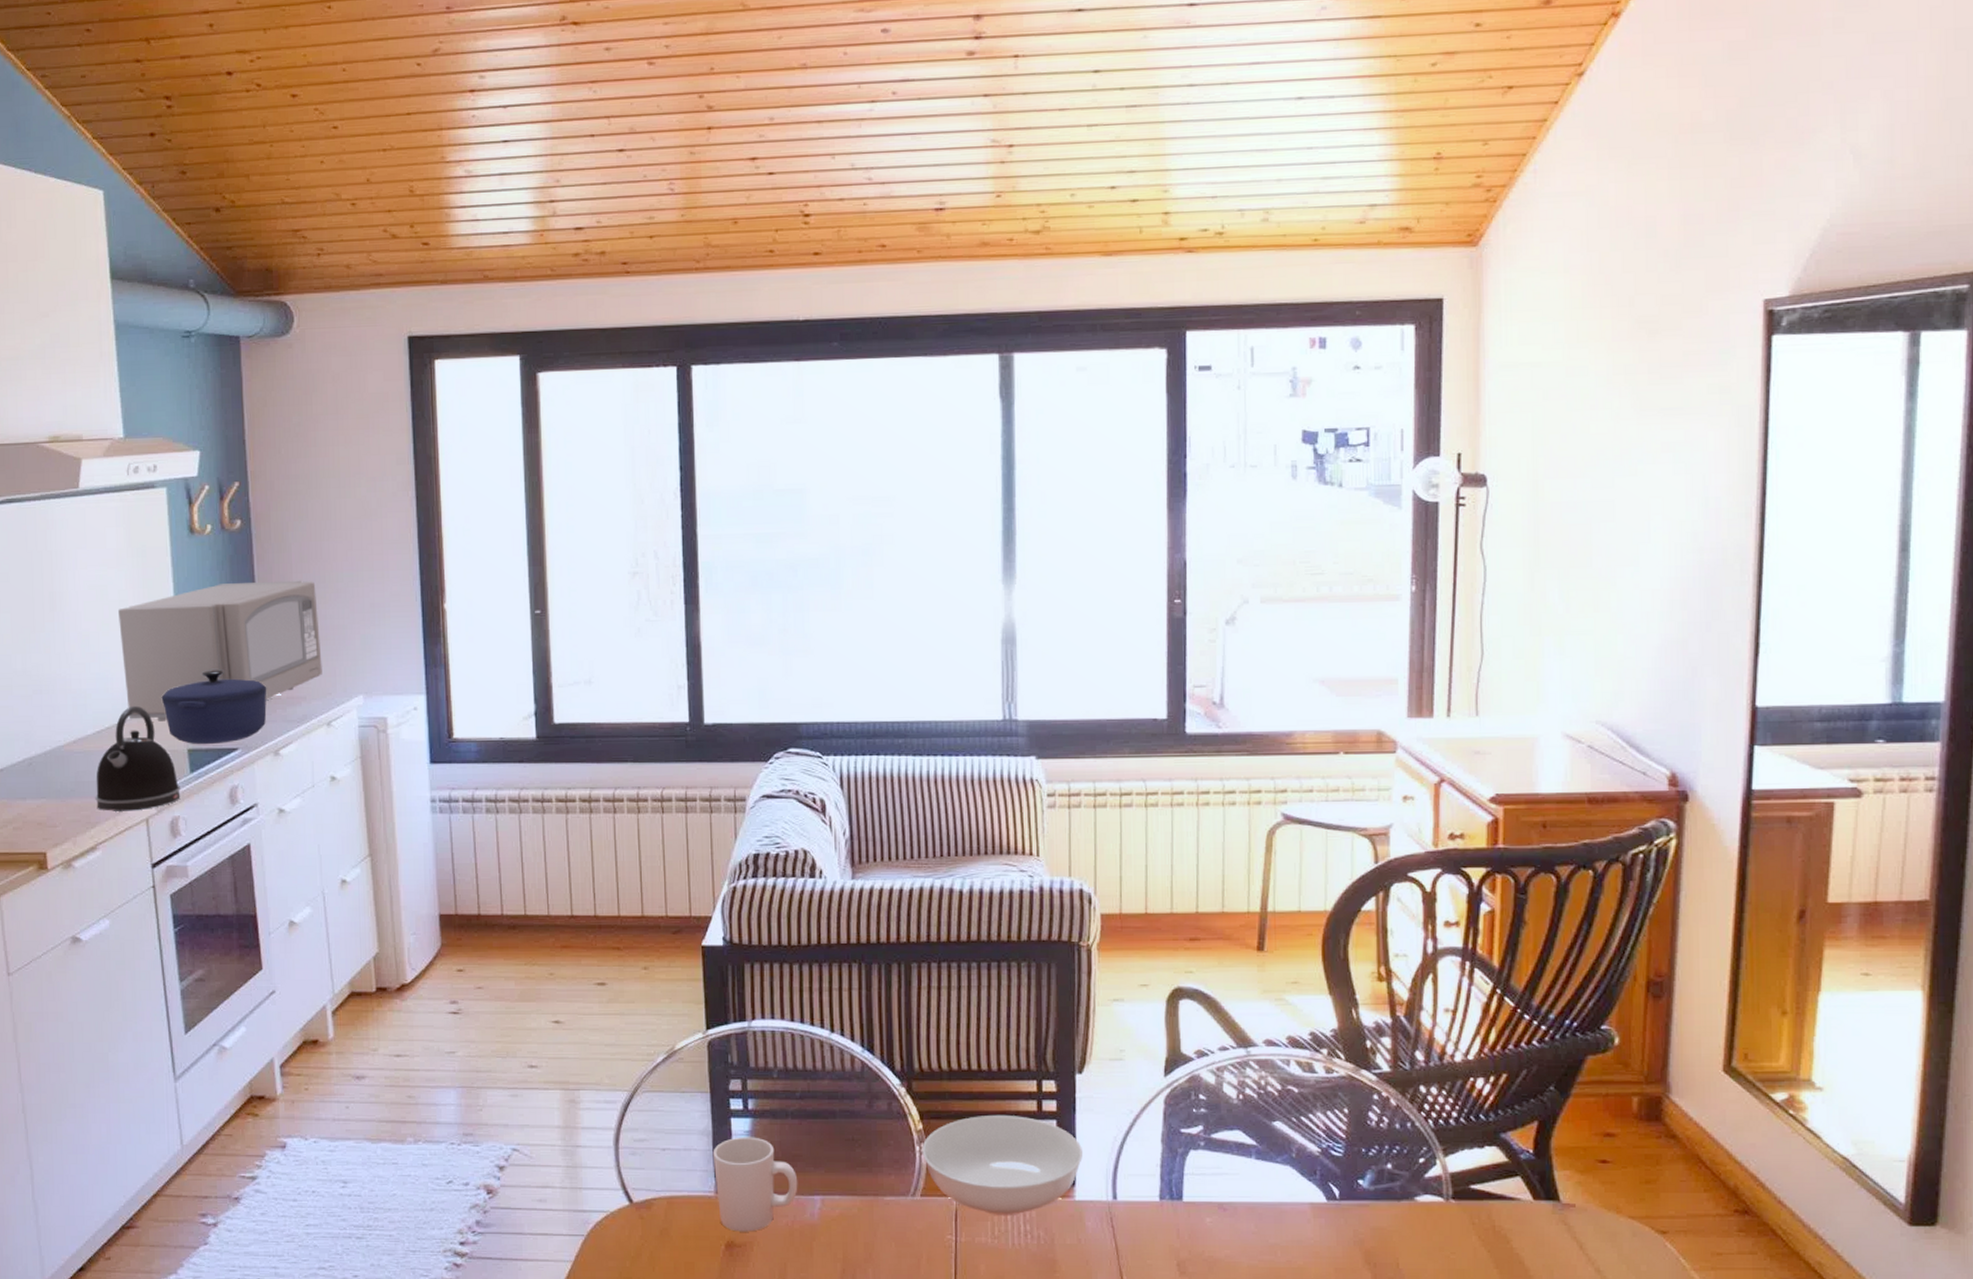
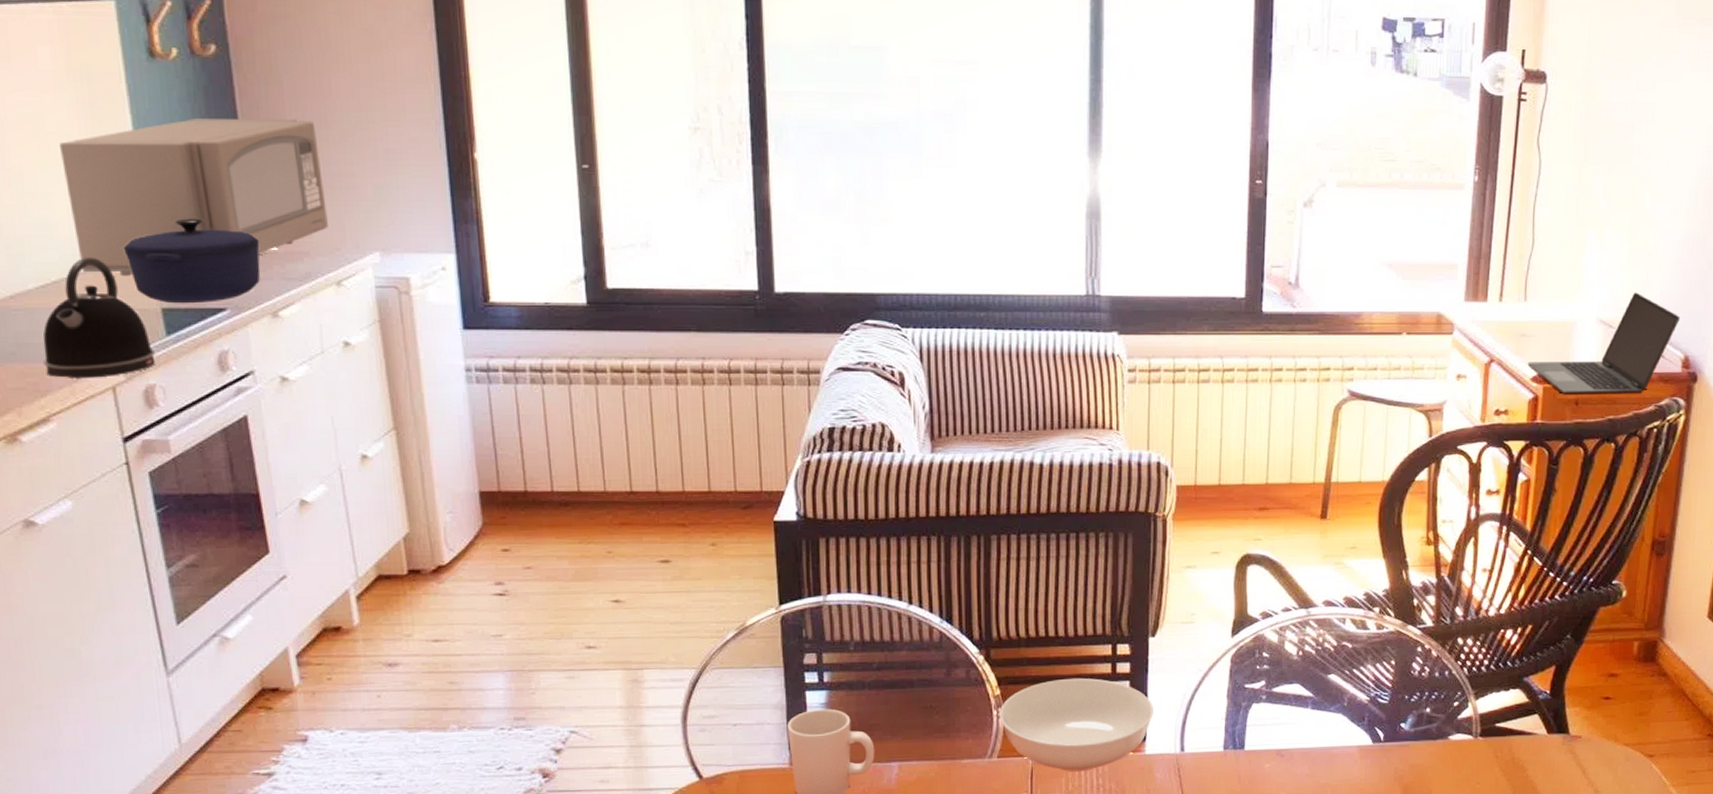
laptop: none [1483,703,1662,818] -> present [1527,292,1680,396]

